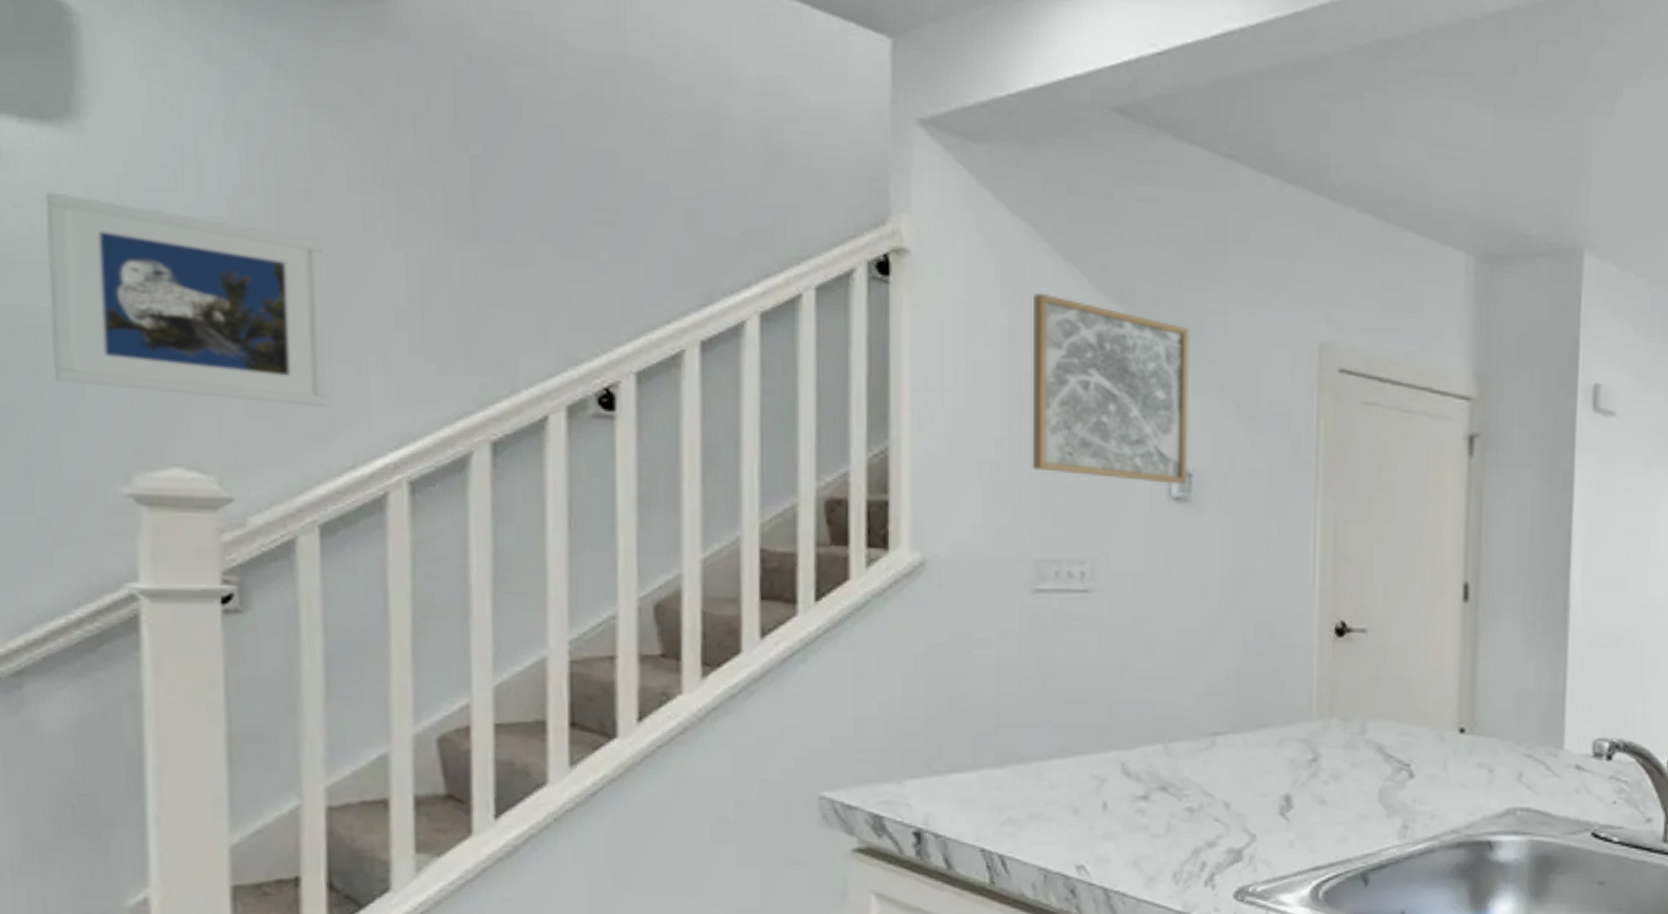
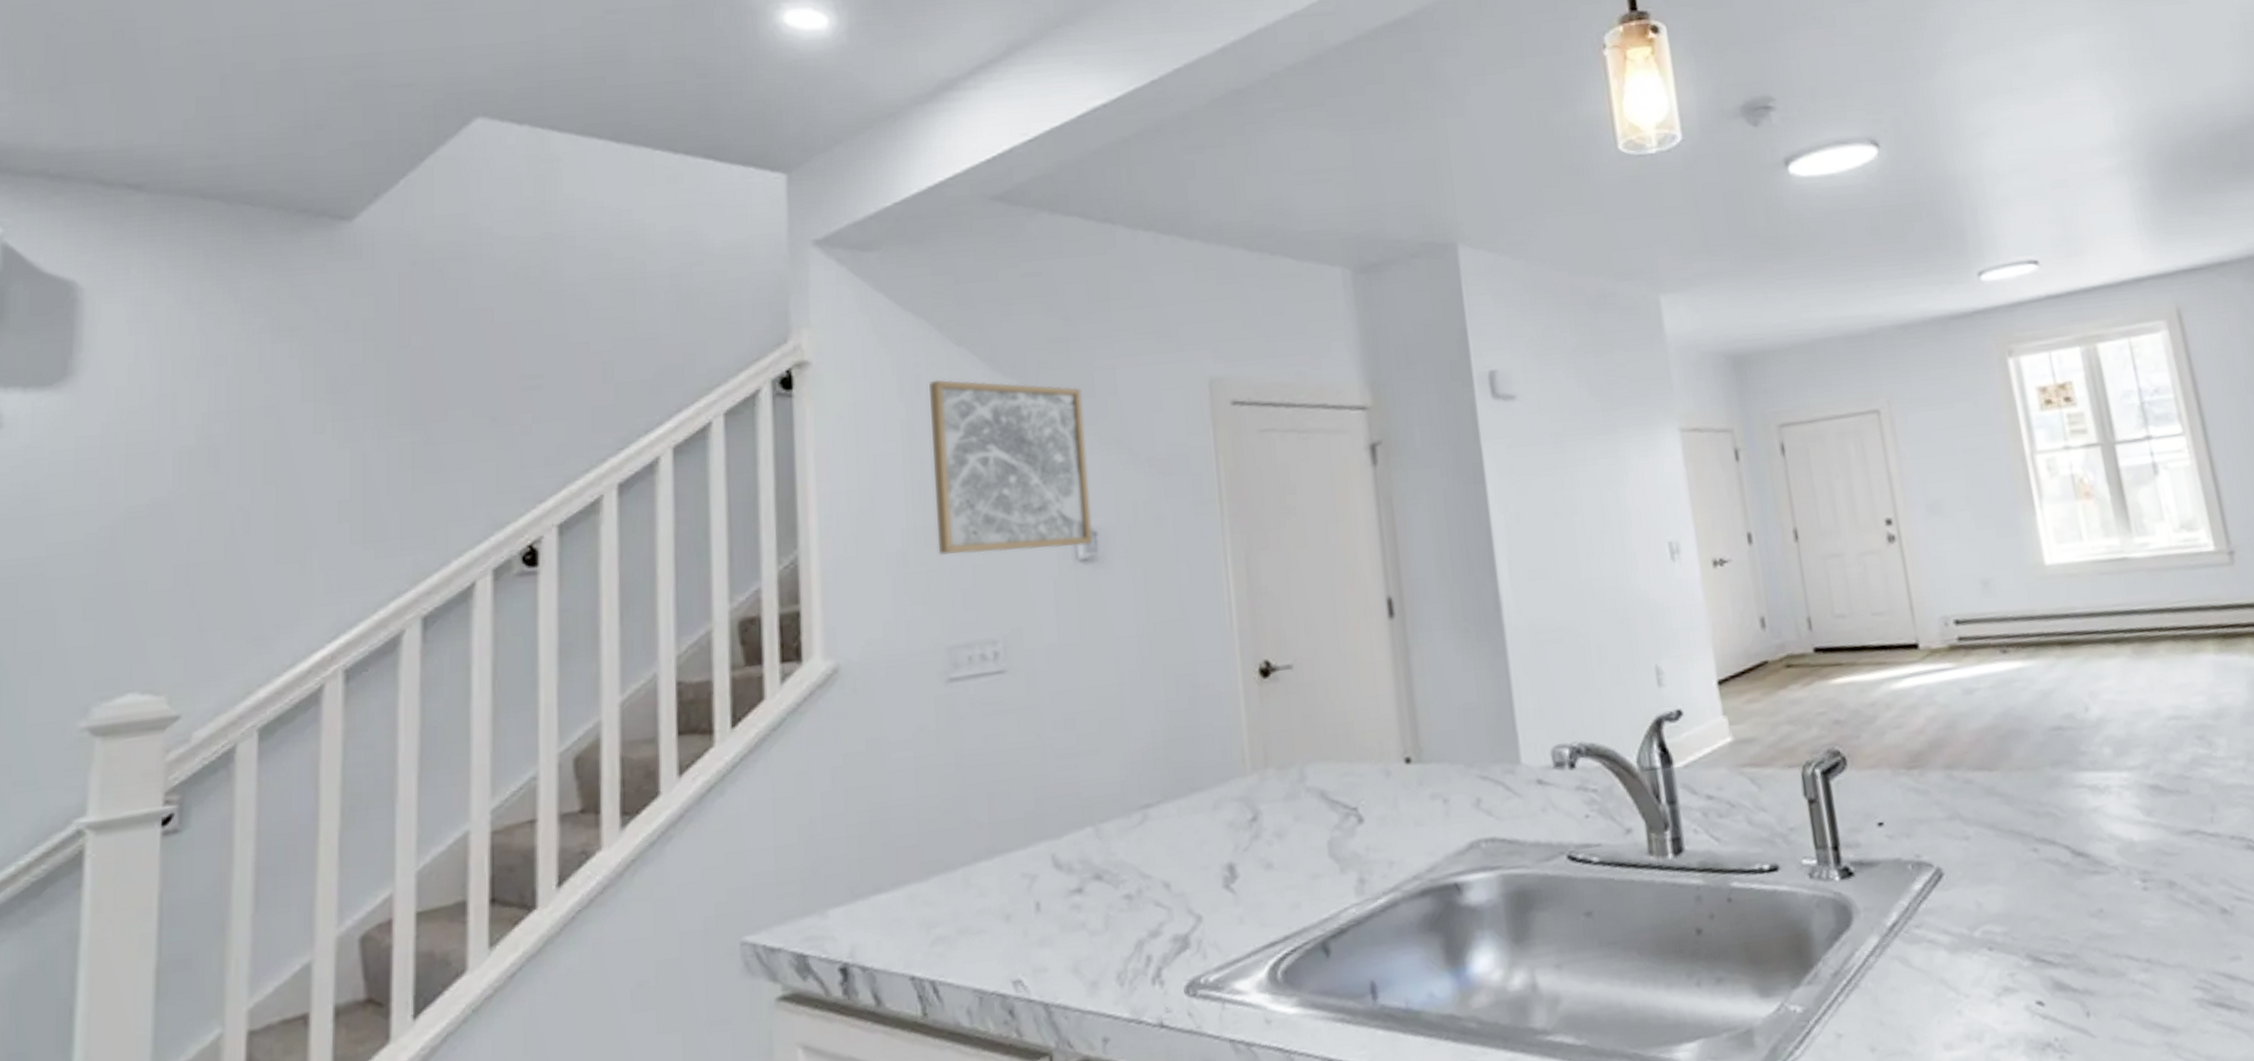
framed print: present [45,191,332,408] -> none [29,449,281,627]

